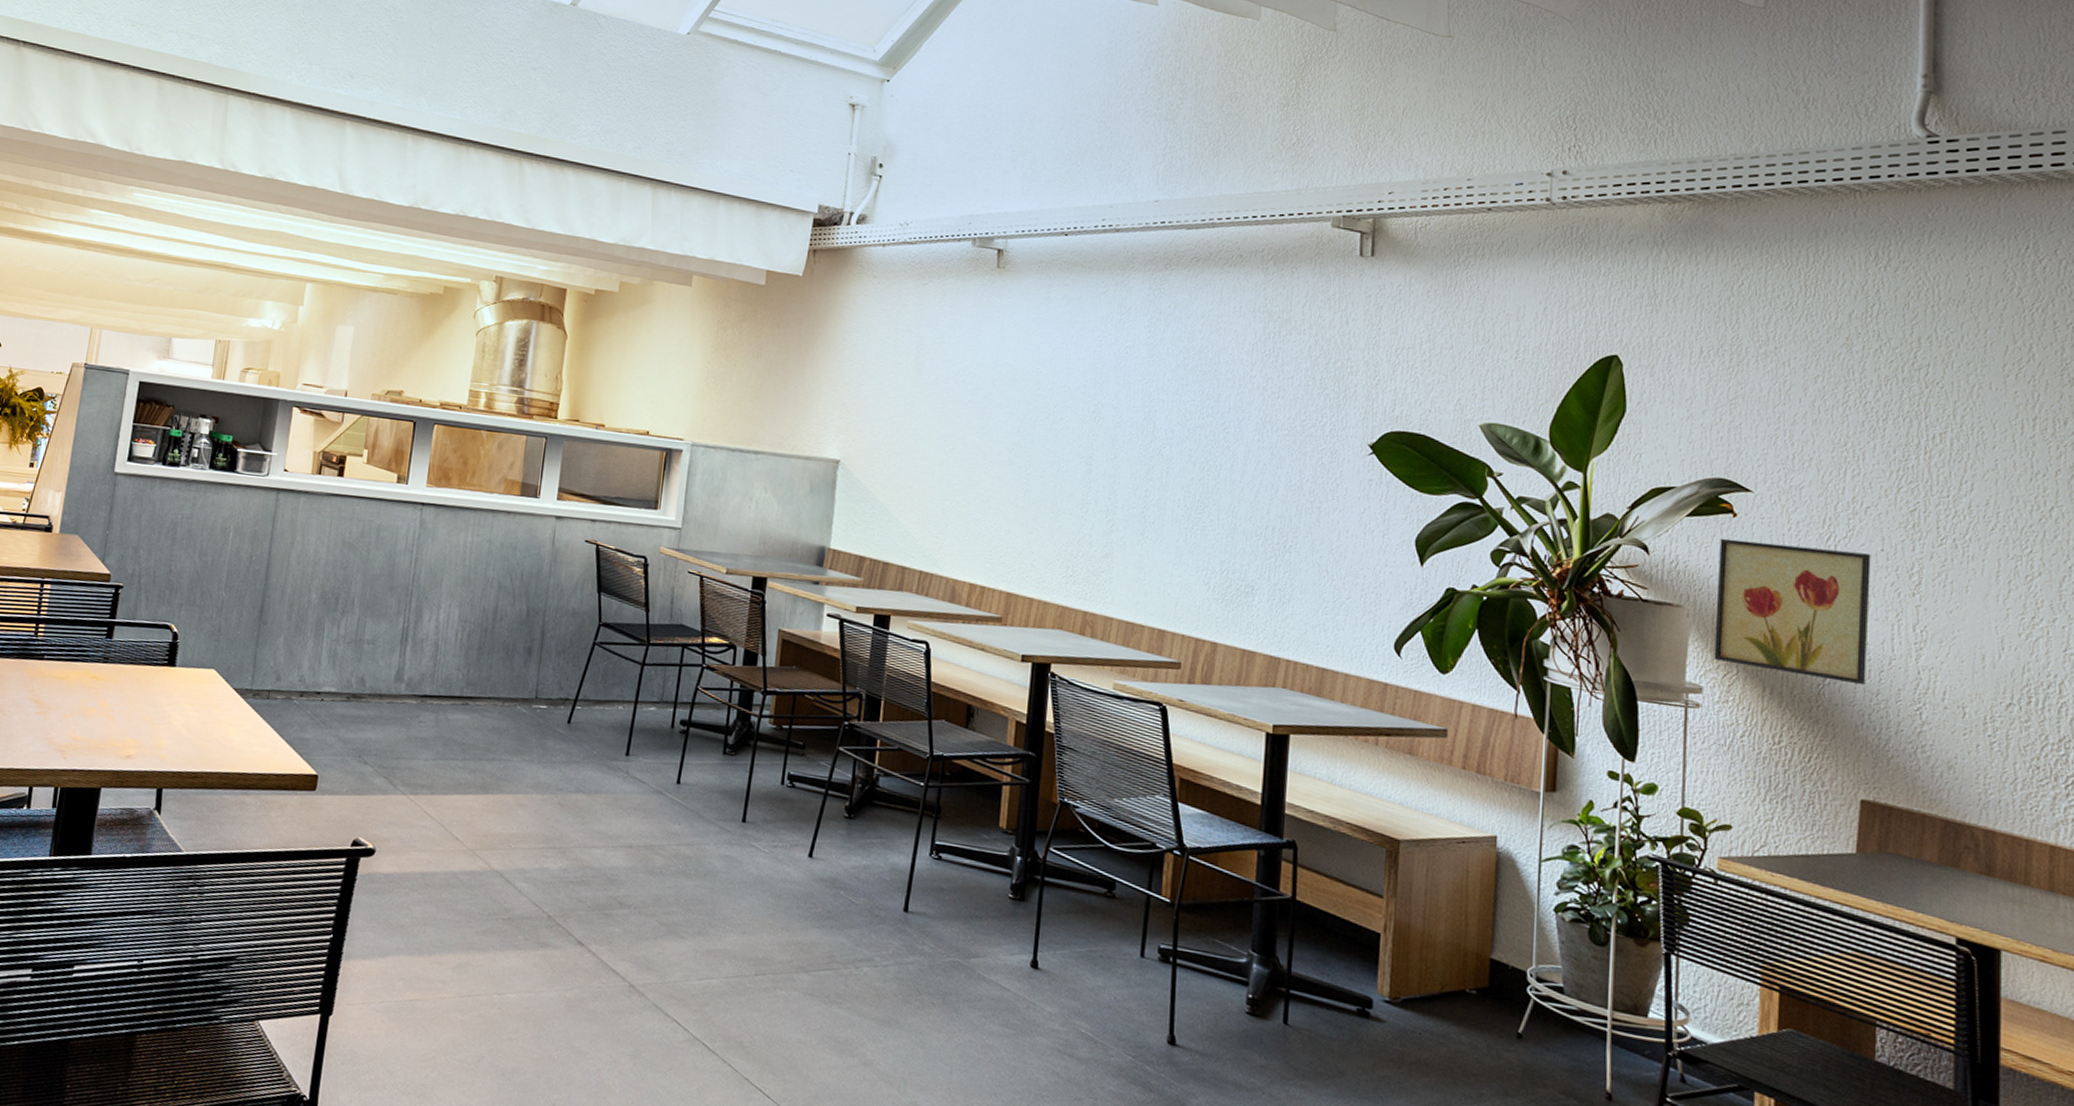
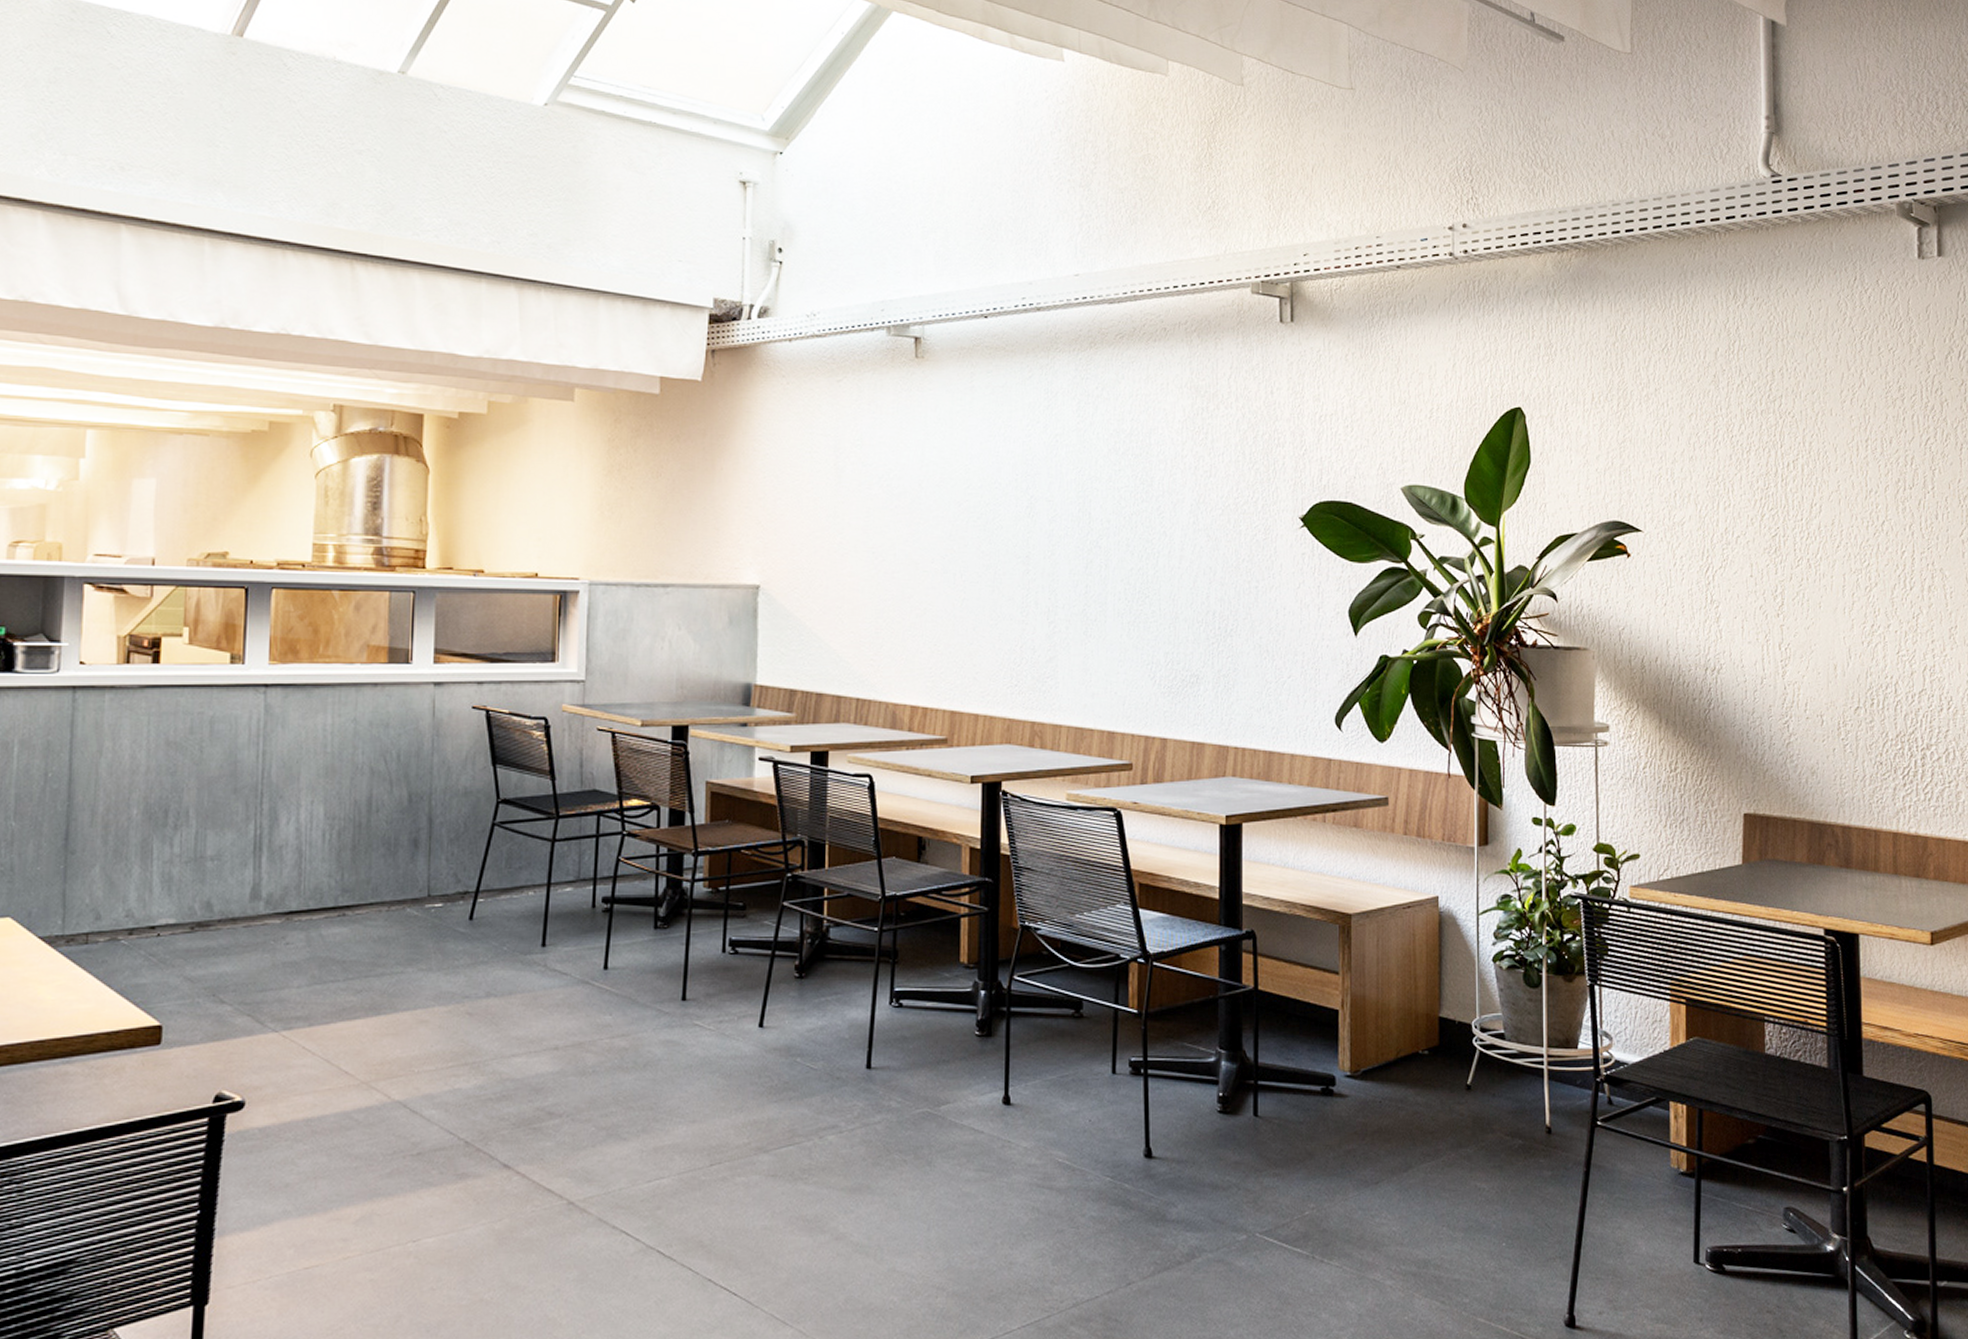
wall art: present [1714,538,1871,685] -> none [1617,579,1743,706]

